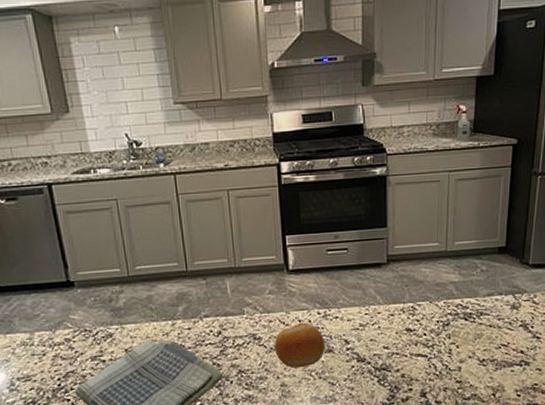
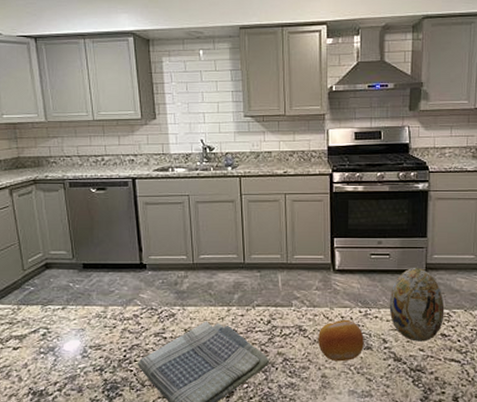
decorative egg: none [349,260,409,340] -> present [389,267,445,342]

